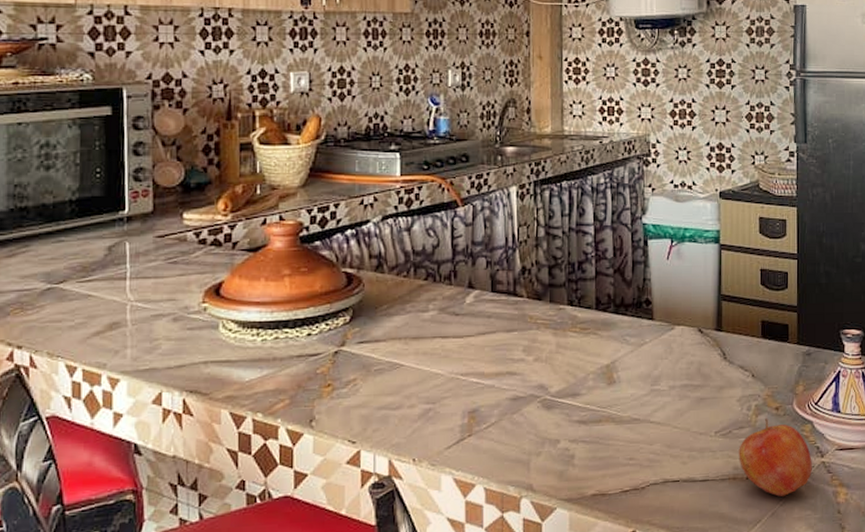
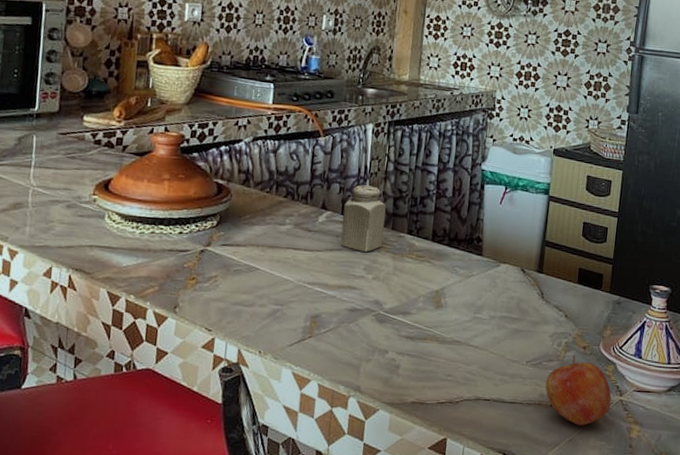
salt shaker: none [493,256,542,331] -> present [341,185,386,252]

